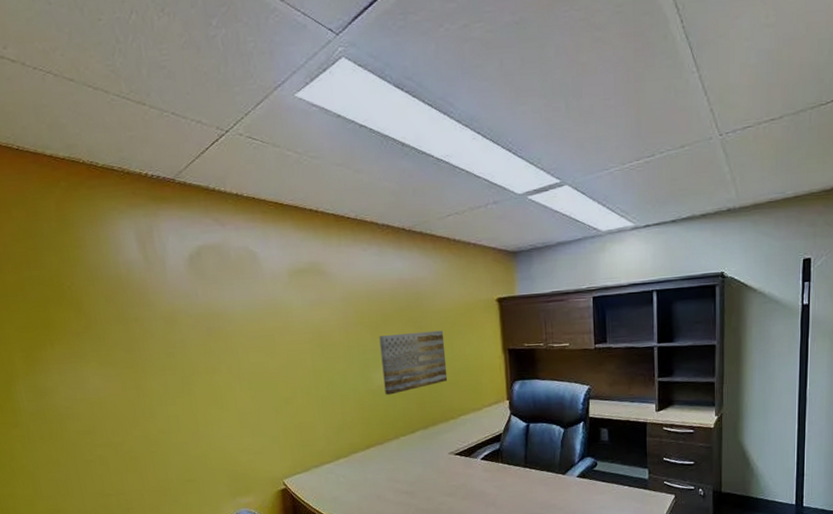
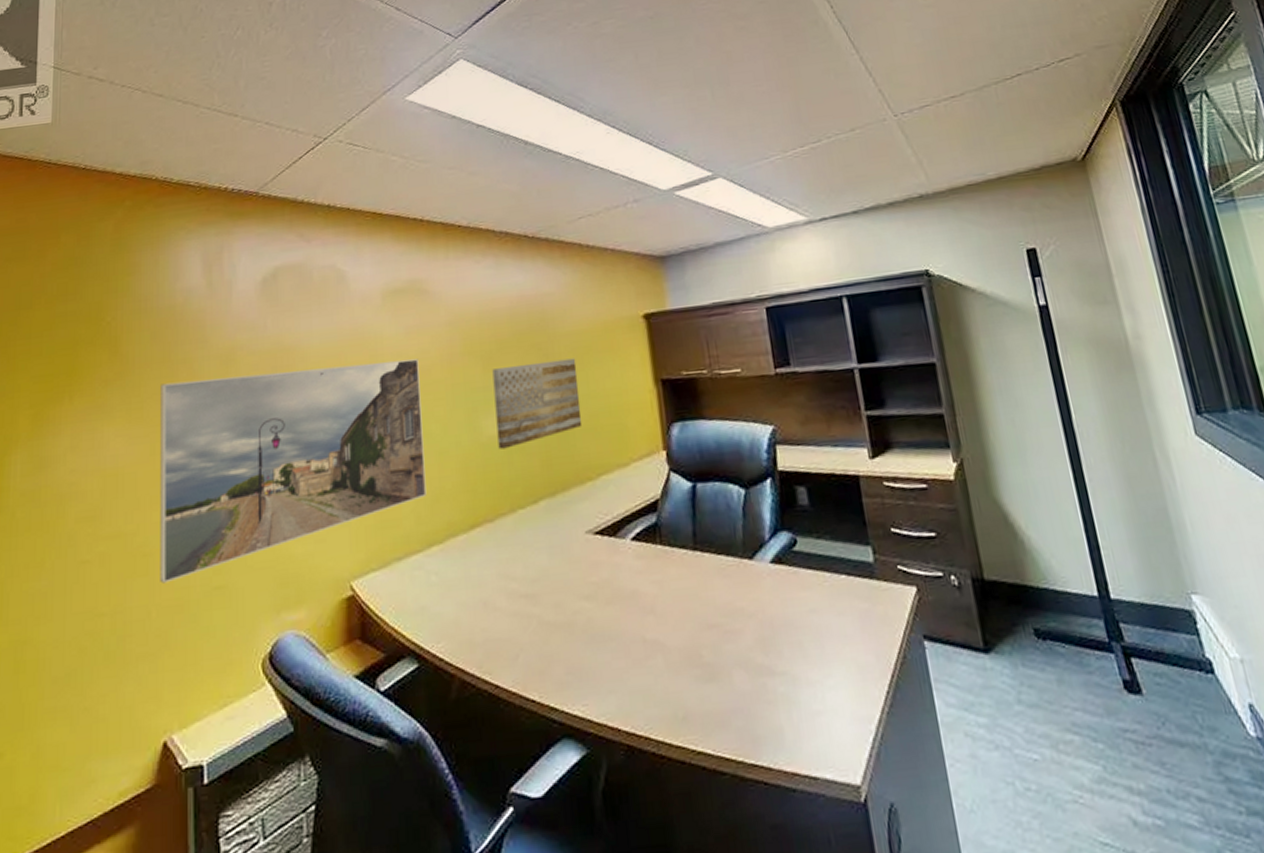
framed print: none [120,326,334,477] -> present [160,359,427,584]

